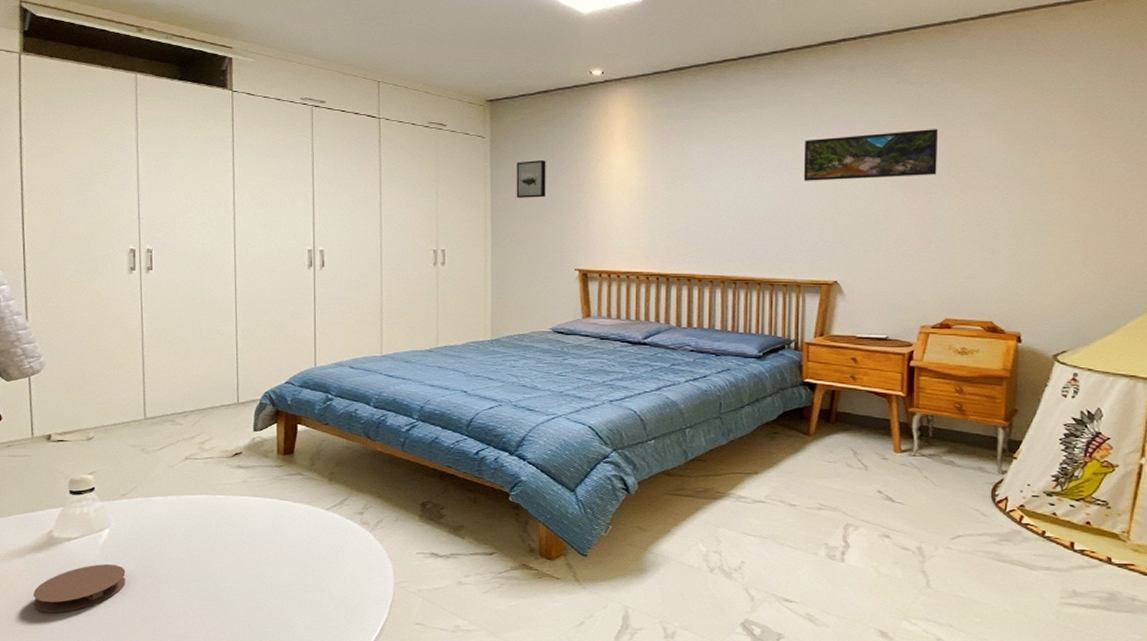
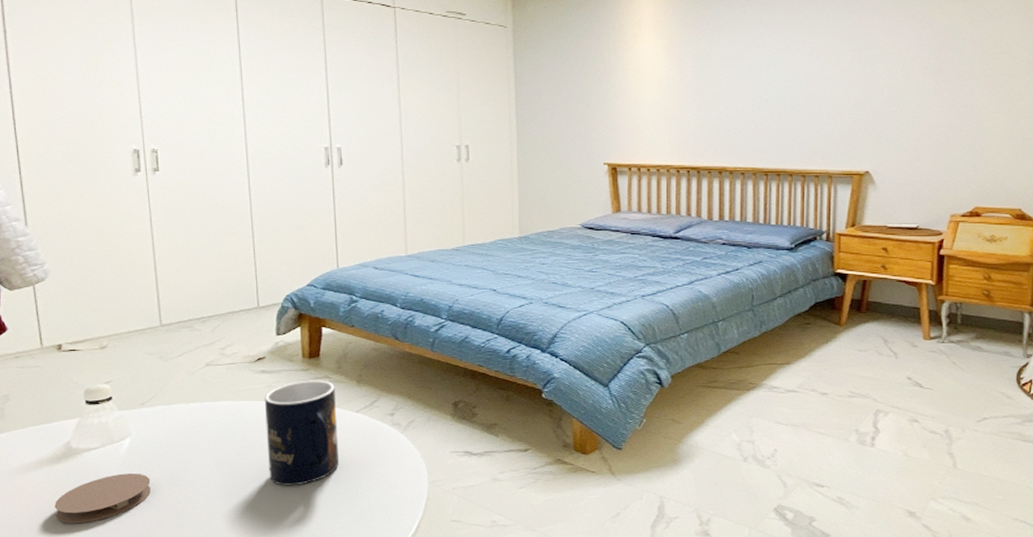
mug: none [238,476,308,583] -> present [264,380,340,486]
wall art: present [516,160,546,198] -> none [541,51,572,90]
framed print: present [803,129,938,181] -> none [835,15,970,70]

